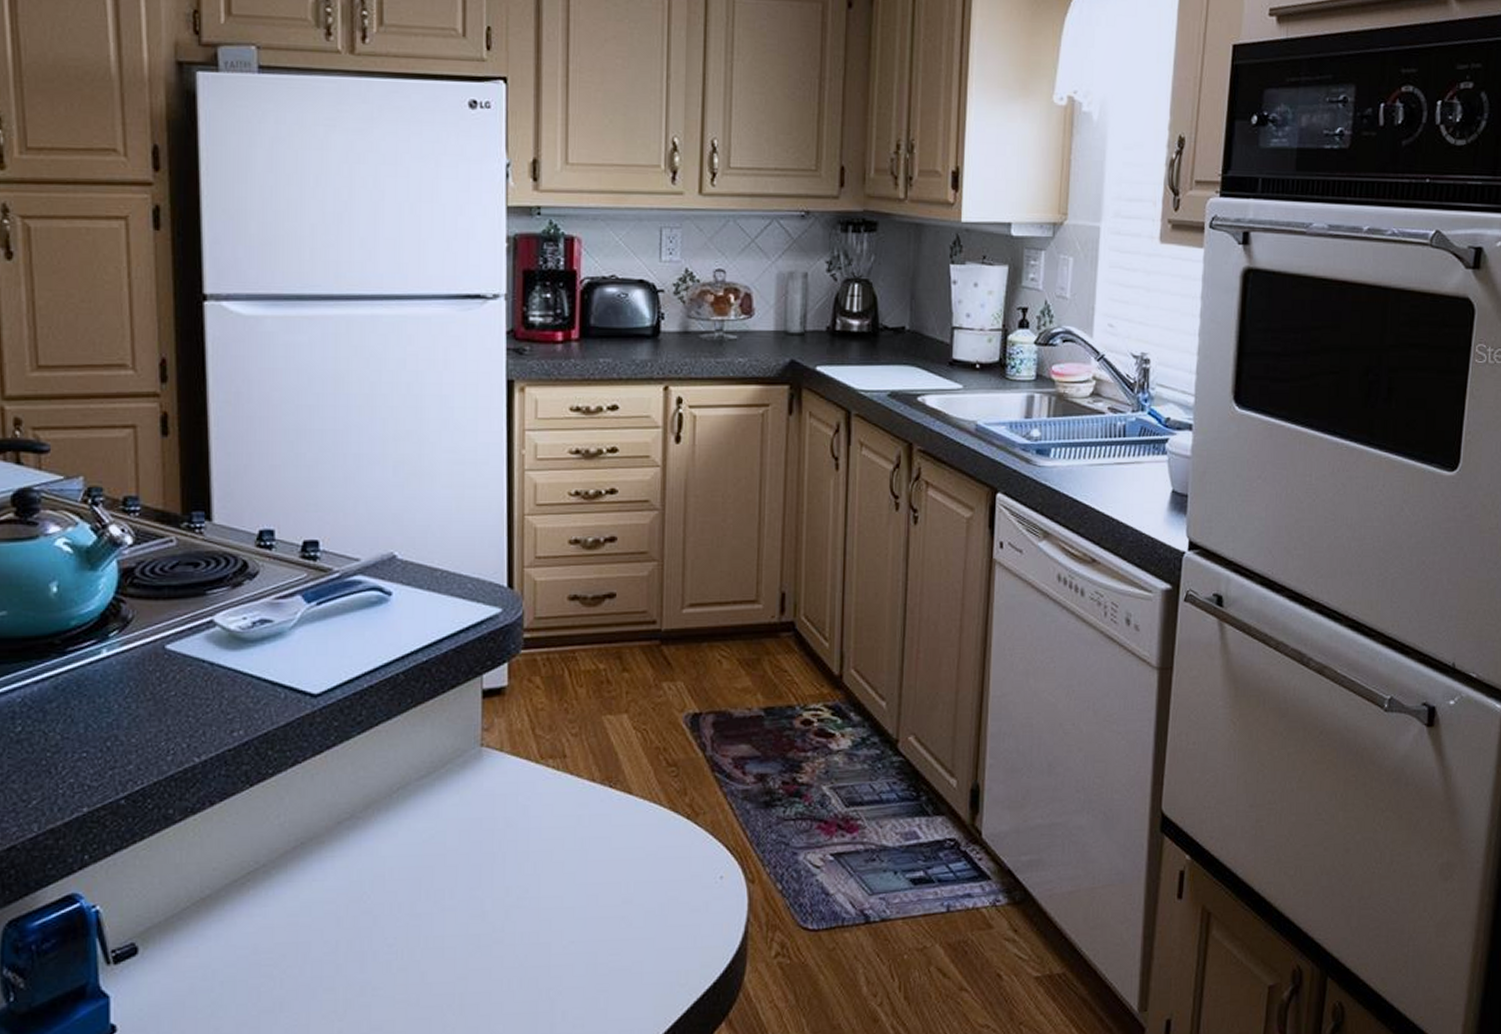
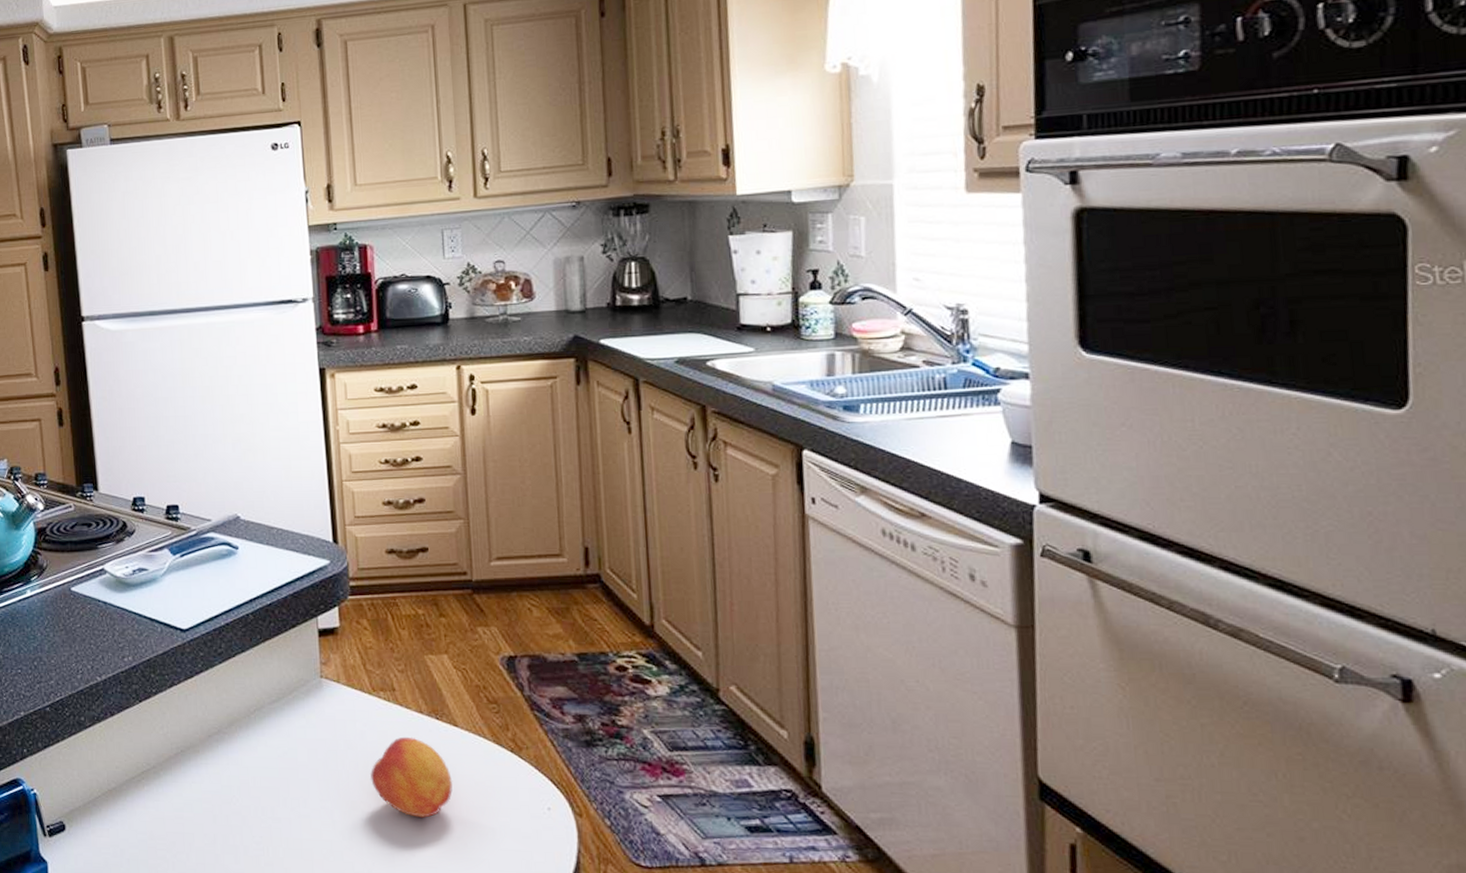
fruit: none [531,808,622,899] -> present [370,736,453,818]

